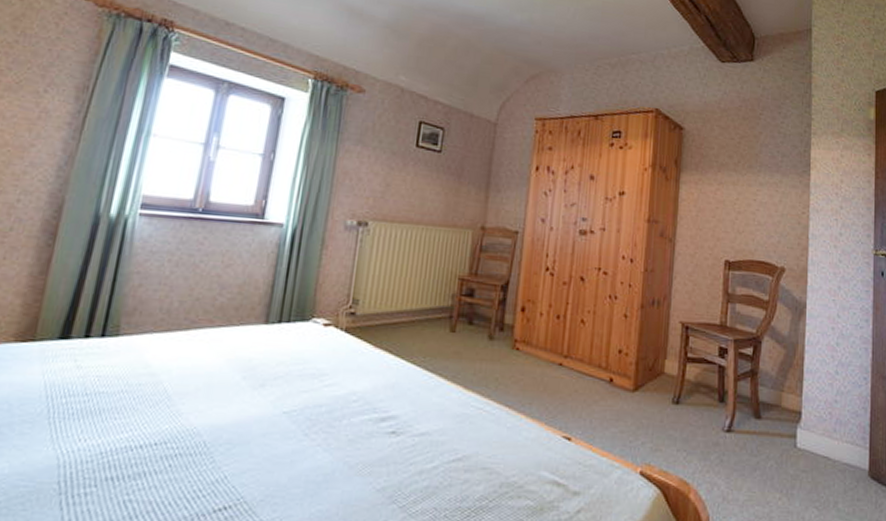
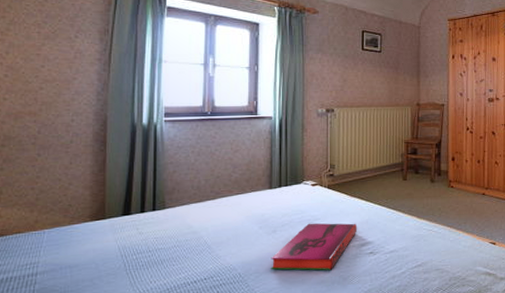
hardback book: none [249,379,379,453] -> present [271,223,358,271]

